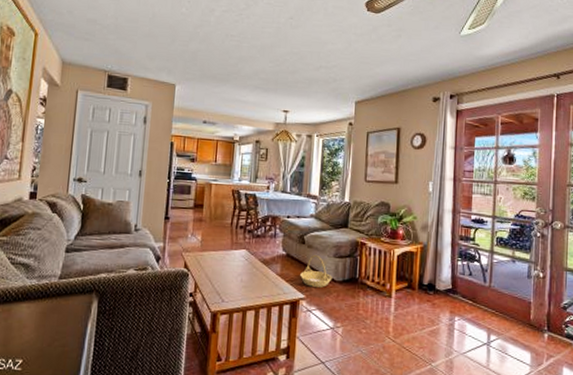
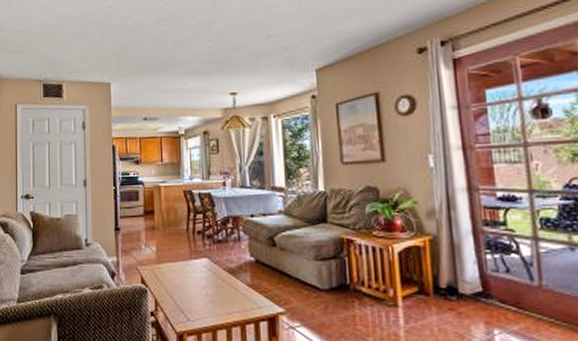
basket: present [300,254,332,287] -> none [275,258,316,298]

